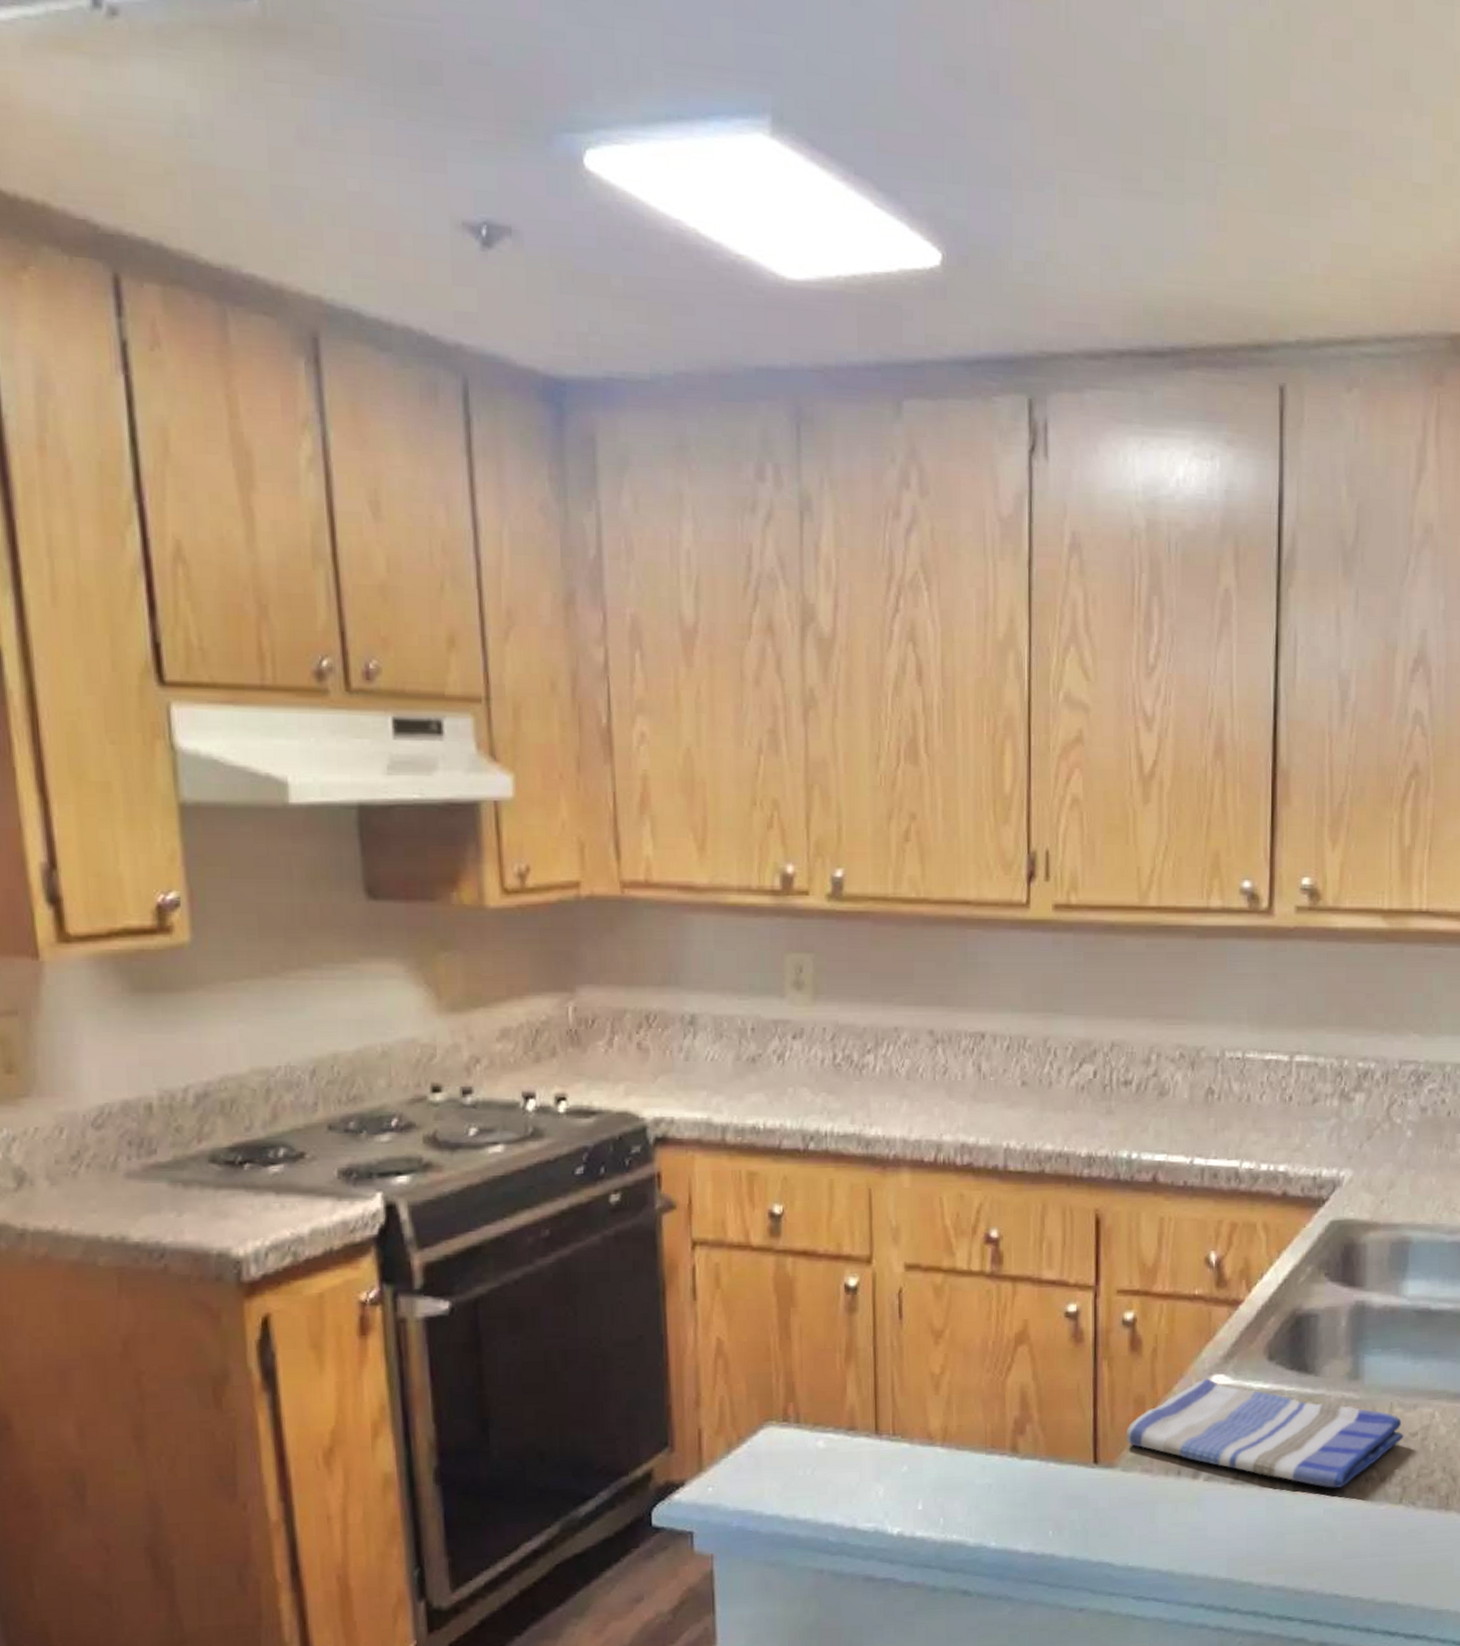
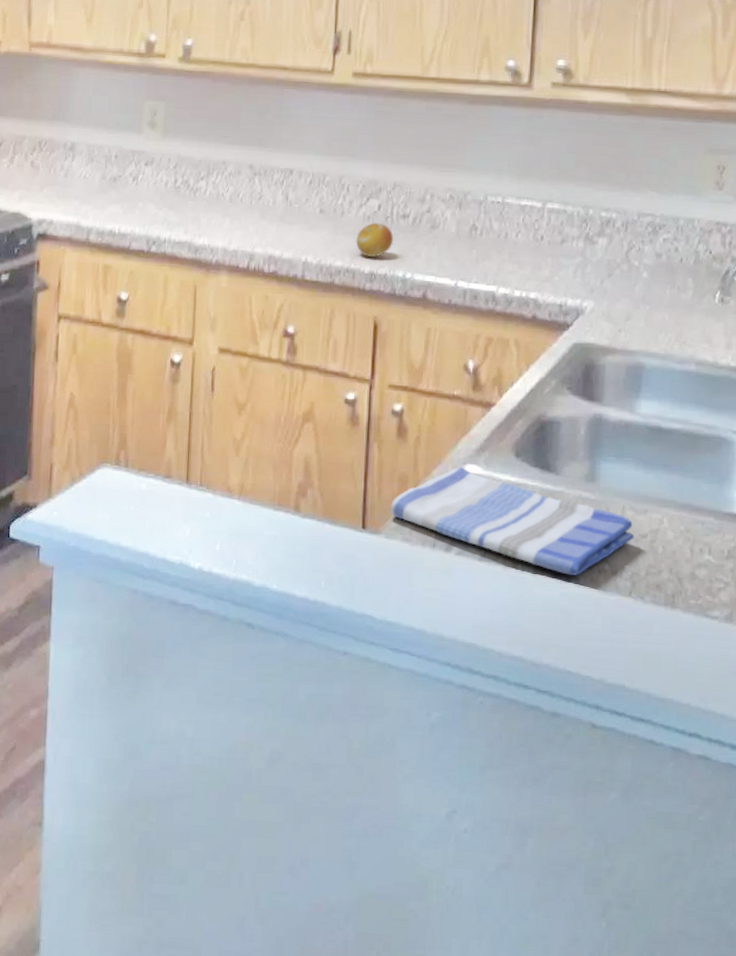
fruit: none [1068,1093,1115,1137] -> present [356,222,394,258]

